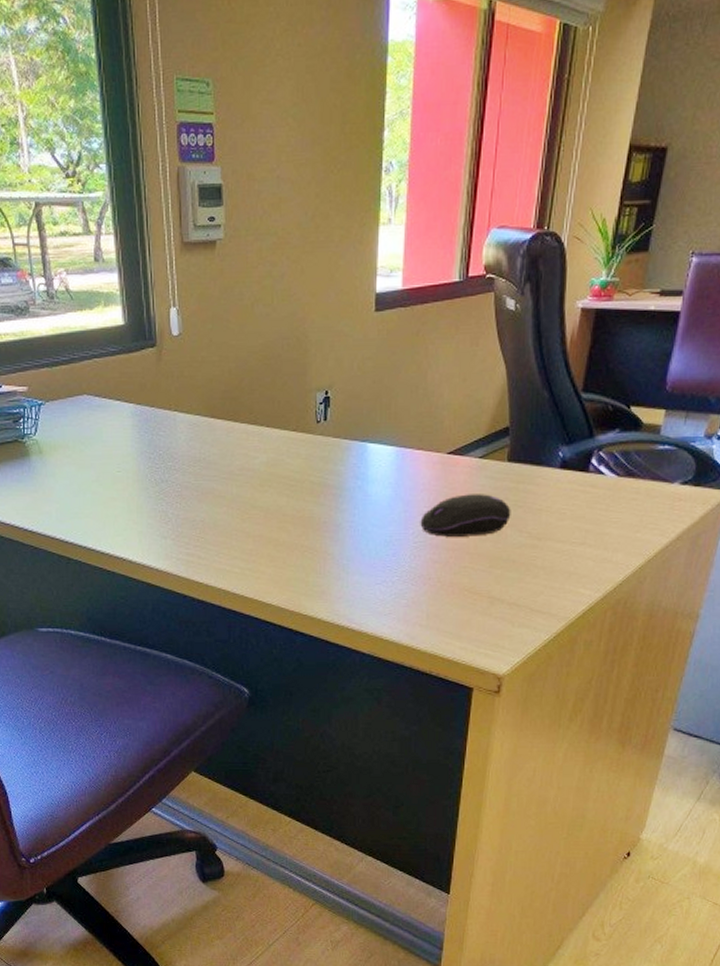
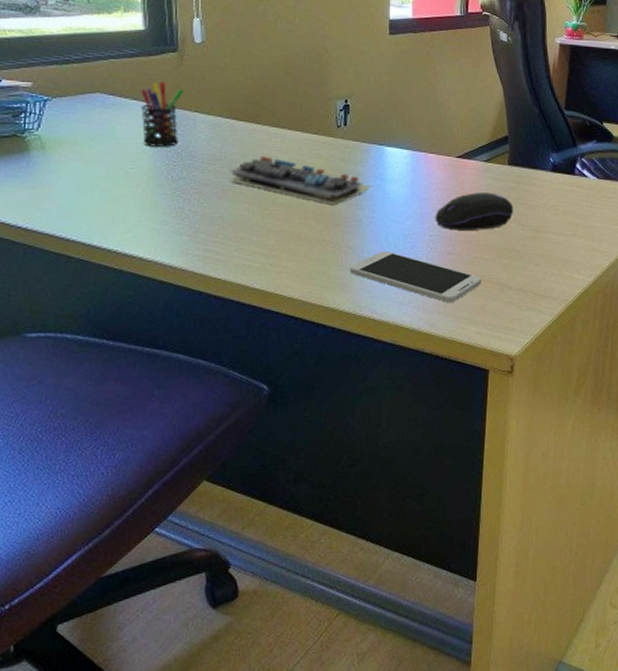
pen holder: none [123,380,163,449] -> present [141,81,183,147]
computer keyboard: none [208,456,353,509] -> present [229,156,372,206]
smartphone: none [328,557,469,616] -> present [349,250,481,303]

